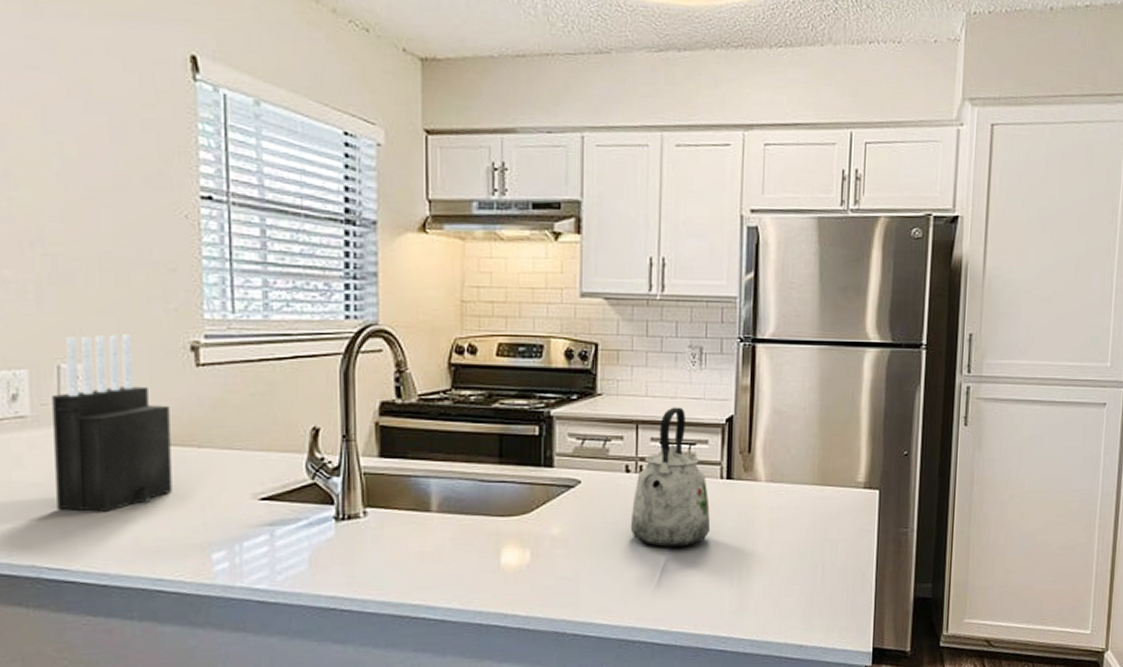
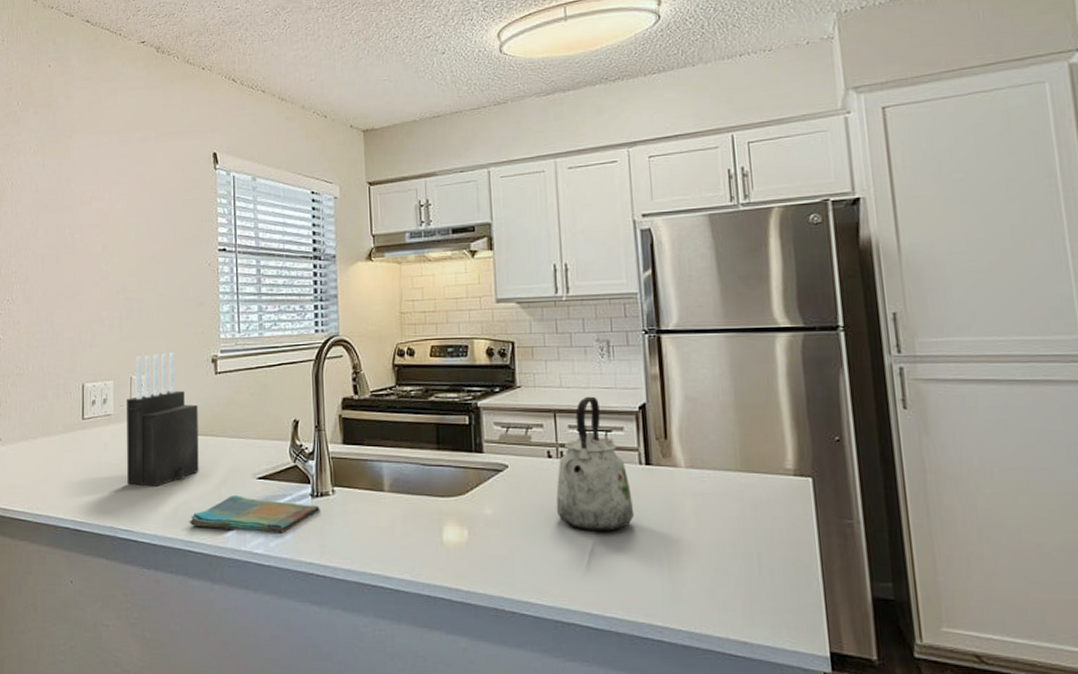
dish towel: none [157,521,347,566] -> present [189,496,320,535]

